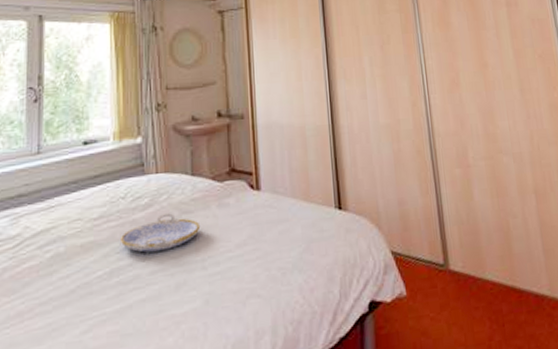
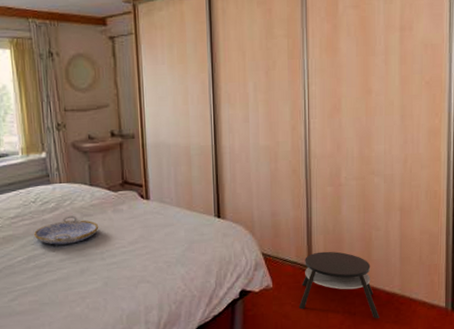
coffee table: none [438,245,532,330] -> present [298,251,379,319]

